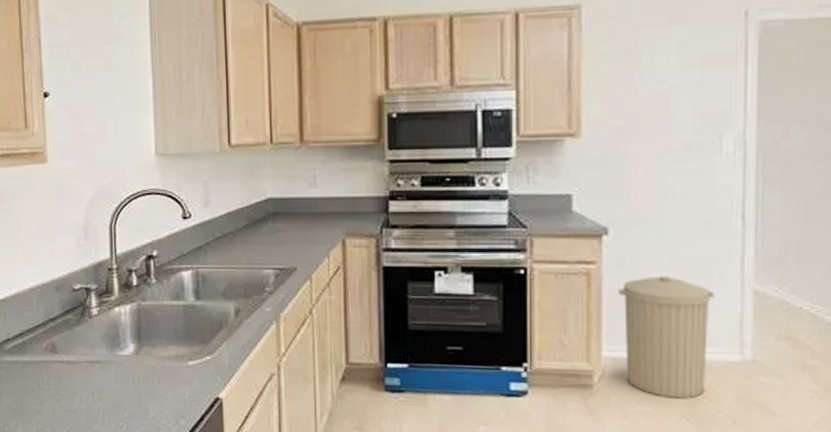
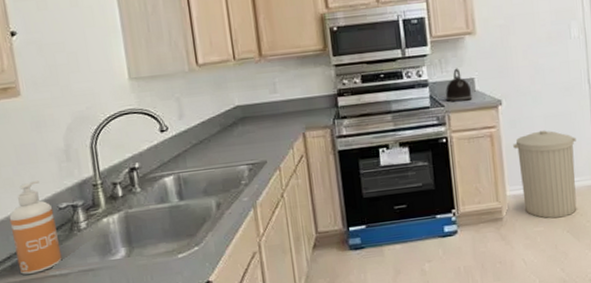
soap dispenser: none [25,256,71,356] -> present [9,181,62,275]
kettle: none [529,179,567,223] -> present [445,68,473,102]

